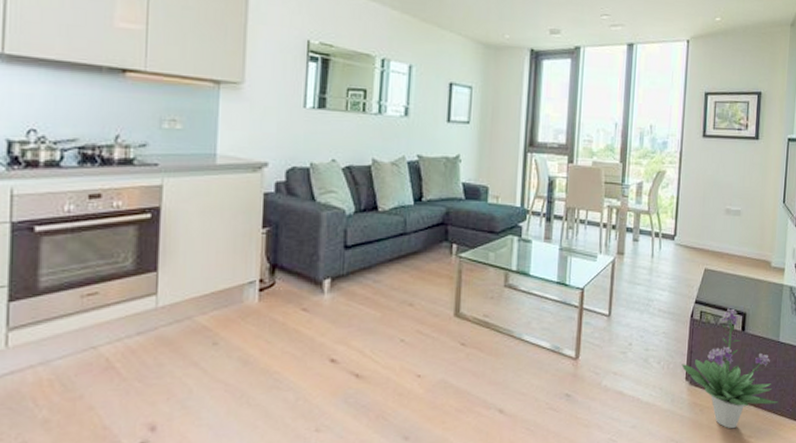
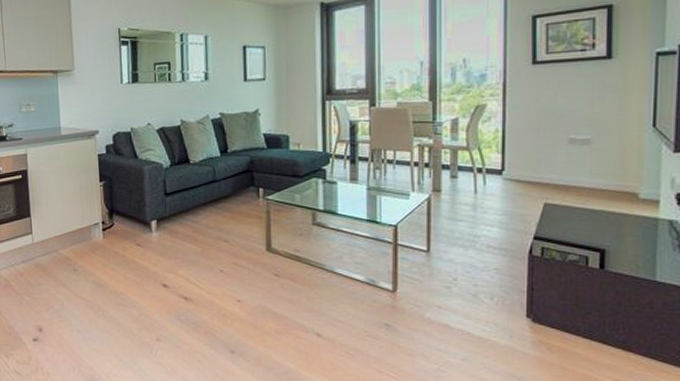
potted plant: present [681,308,779,429] -> none [520,244,659,371]

